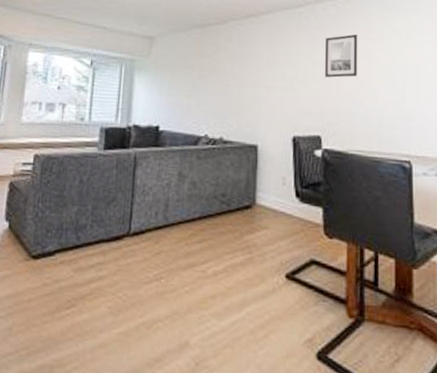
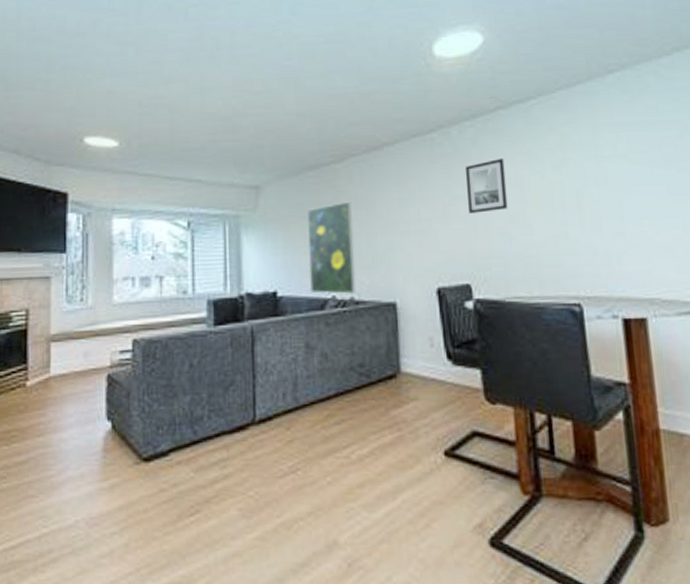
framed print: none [186,57,228,135] -> present [306,201,357,295]

